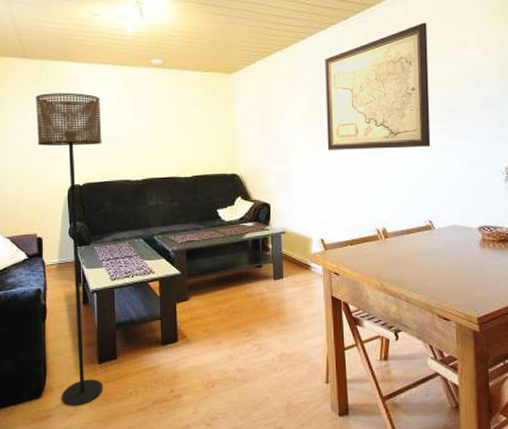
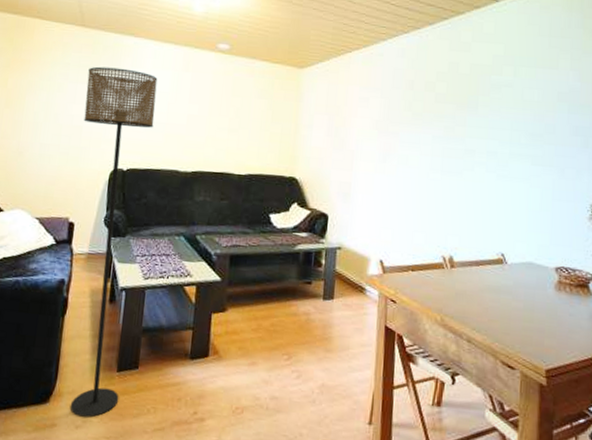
wall art: present [325,22,431,150] -> none [397,37,519,172]

